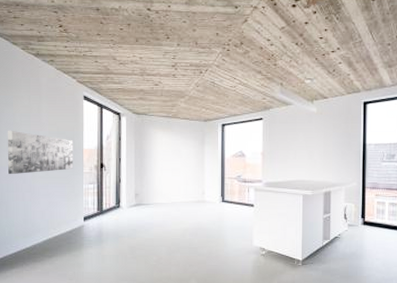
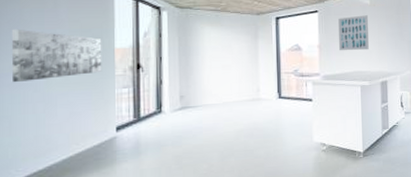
wall art: none [283,123,315,160] -> present [338,15,369,51]

